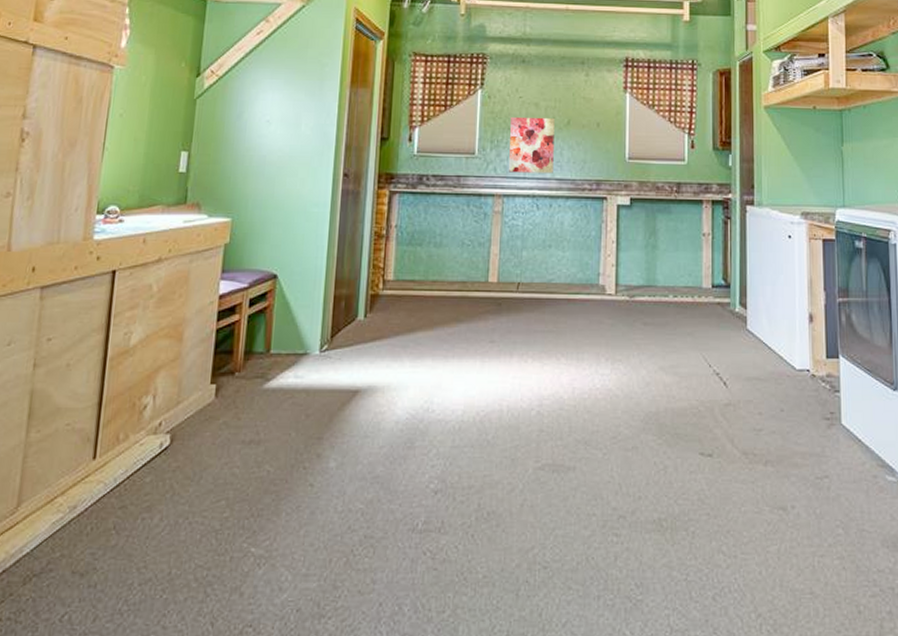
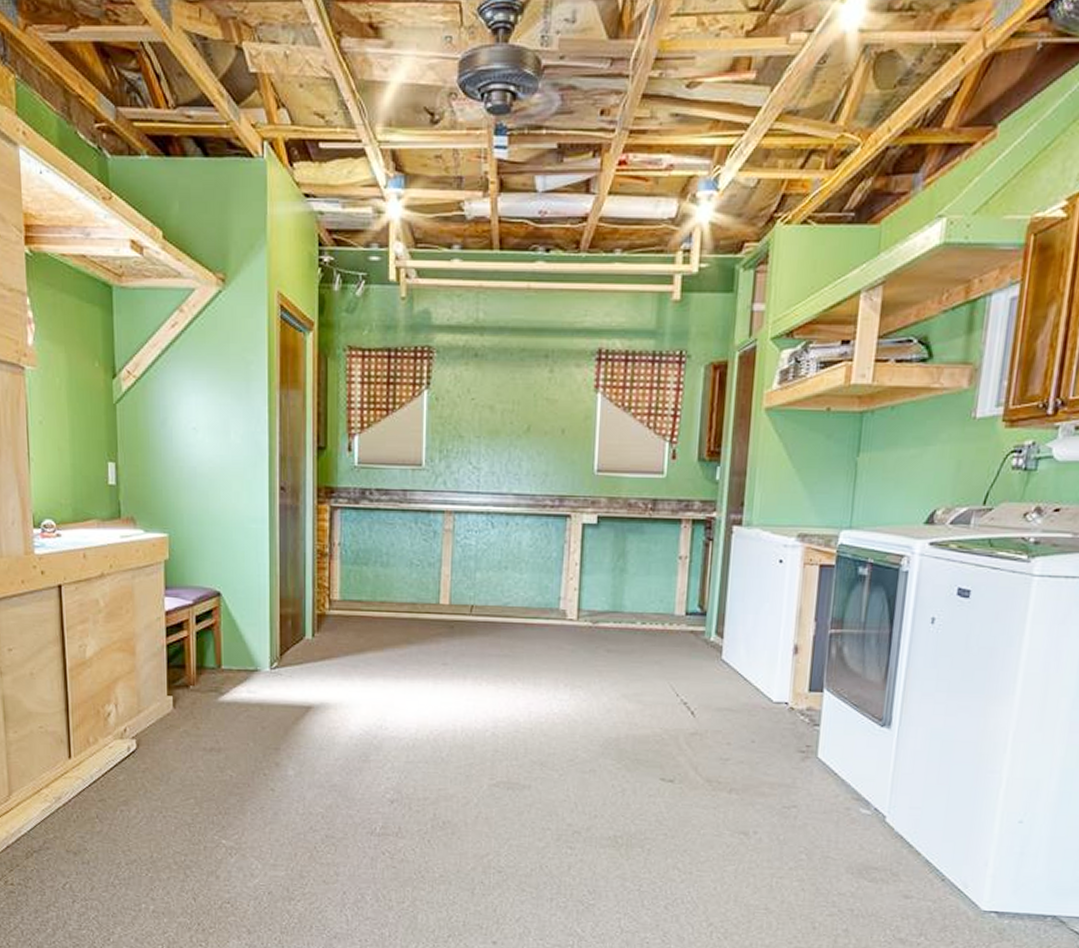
wall art: present [509,116,555,174] -> none [460,422,512,488]

